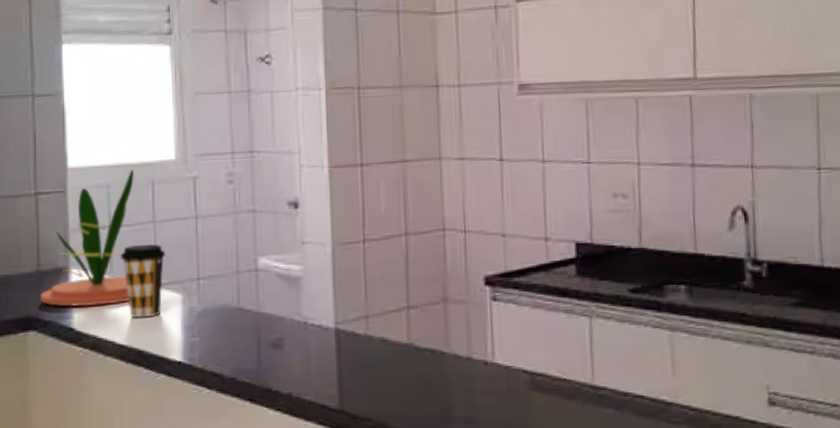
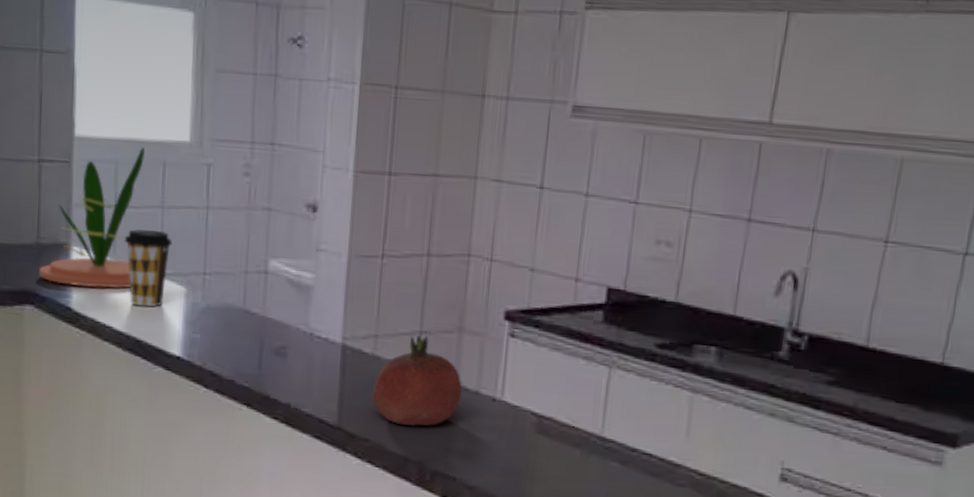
fruit: none [369,310,455,400] -> present [372,335,463,427]

